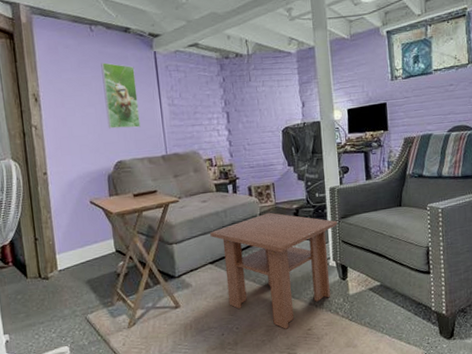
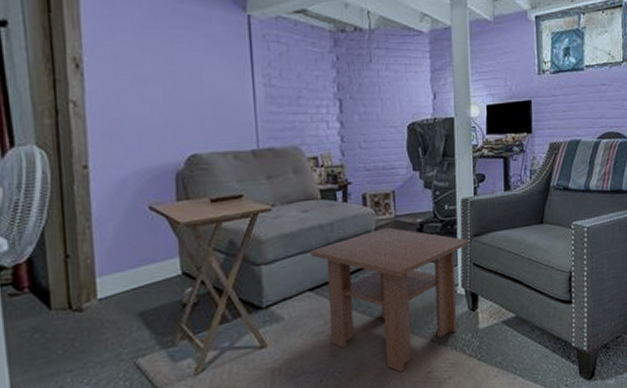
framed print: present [101,62,141,129] -> none [173,24,225,112]

